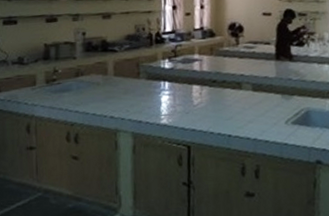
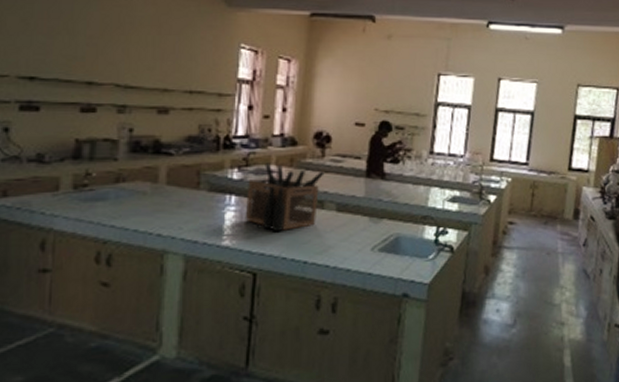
bottle crate: none [176,53,240,111] -> present [245,163,325,232]

